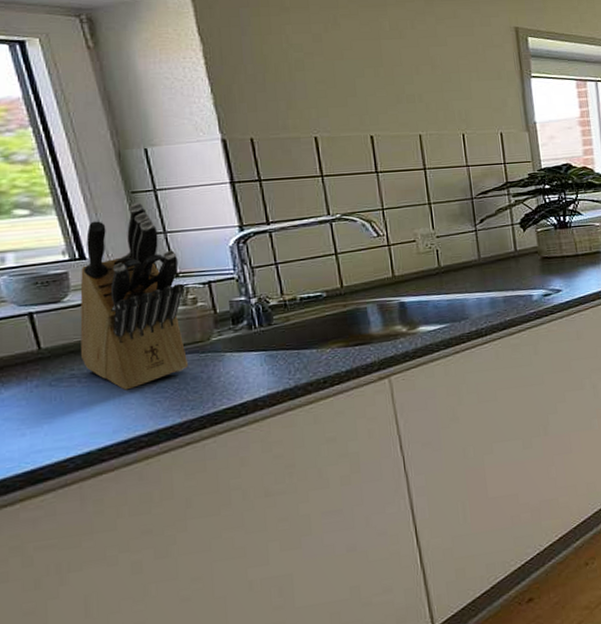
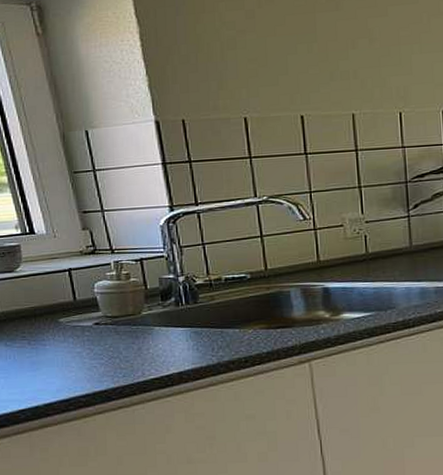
knife block: present [80,202,189,390] -> none [30,182,122,355]

